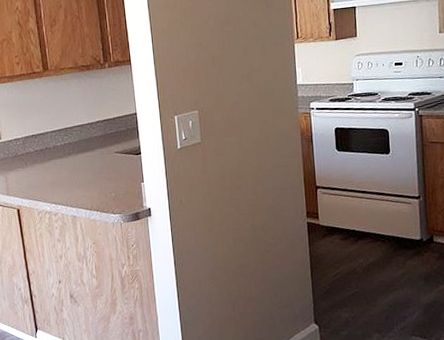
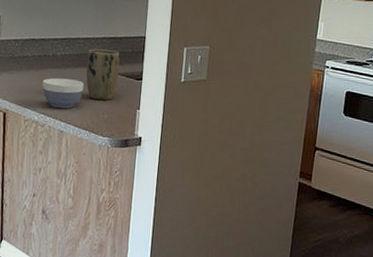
bowl: none [48,165,88,196] -> present [42,78,84,109]
plant pot: none [85,131,119,181] -> present [86,48,120,101]

